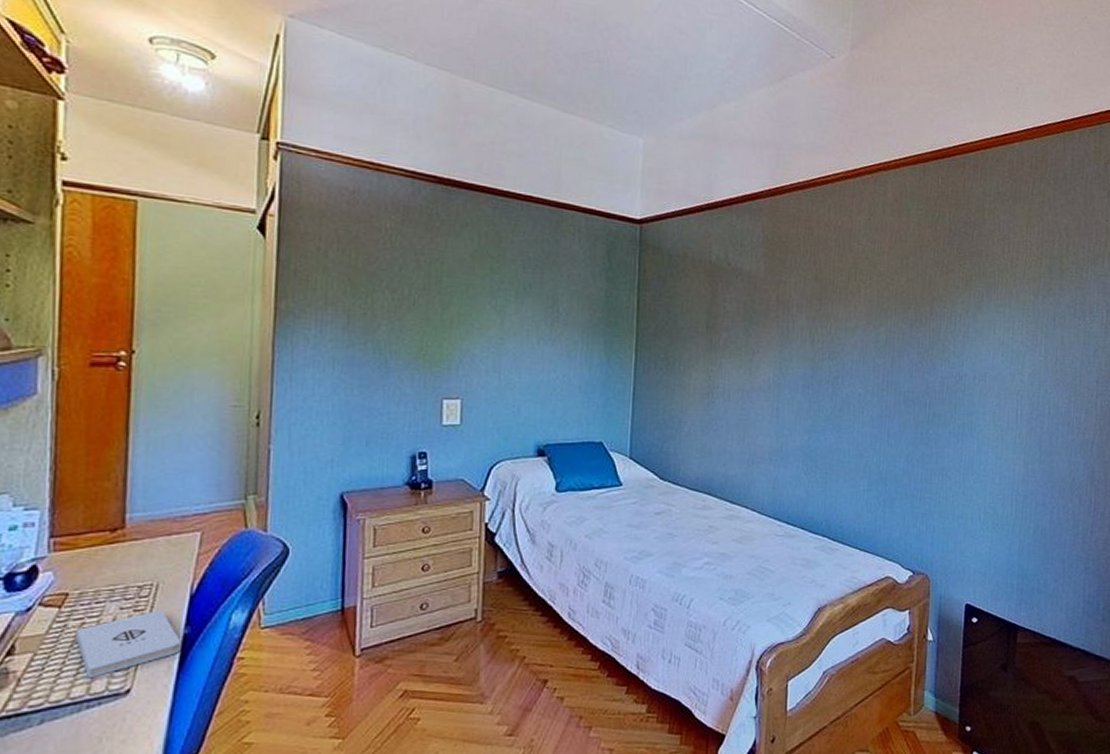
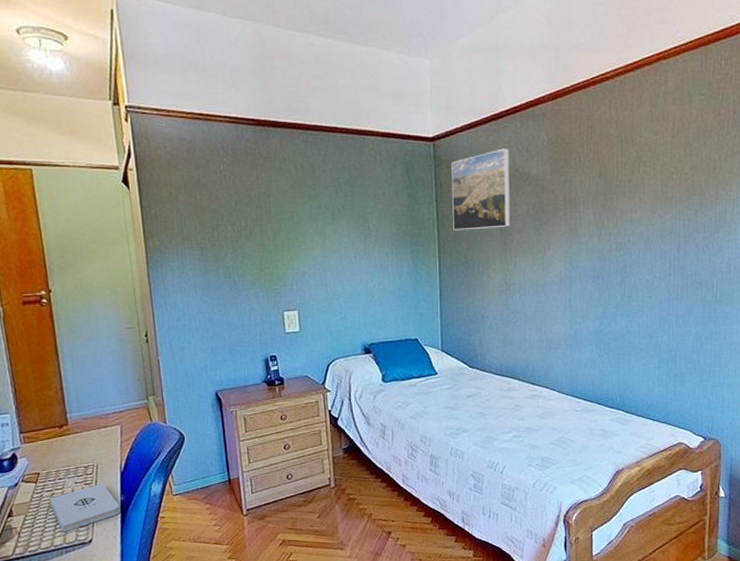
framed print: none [654,240,722,324] -> present [451,148,511,231]

